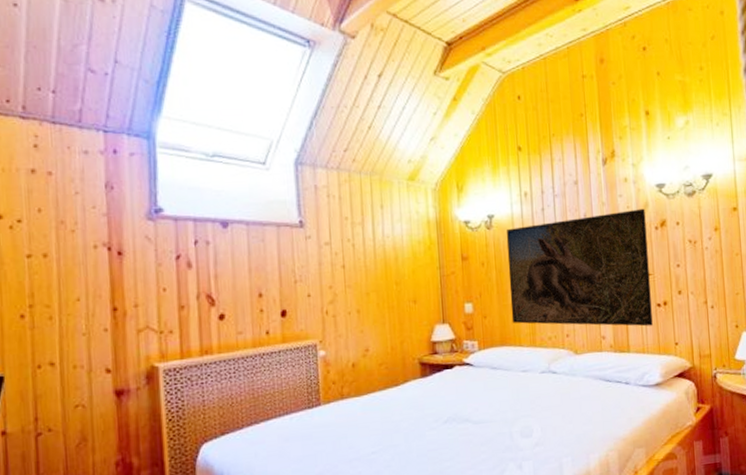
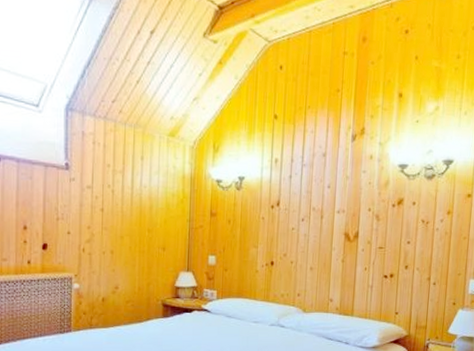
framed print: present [506,208,653,327] -> none [250,186,385,295]

